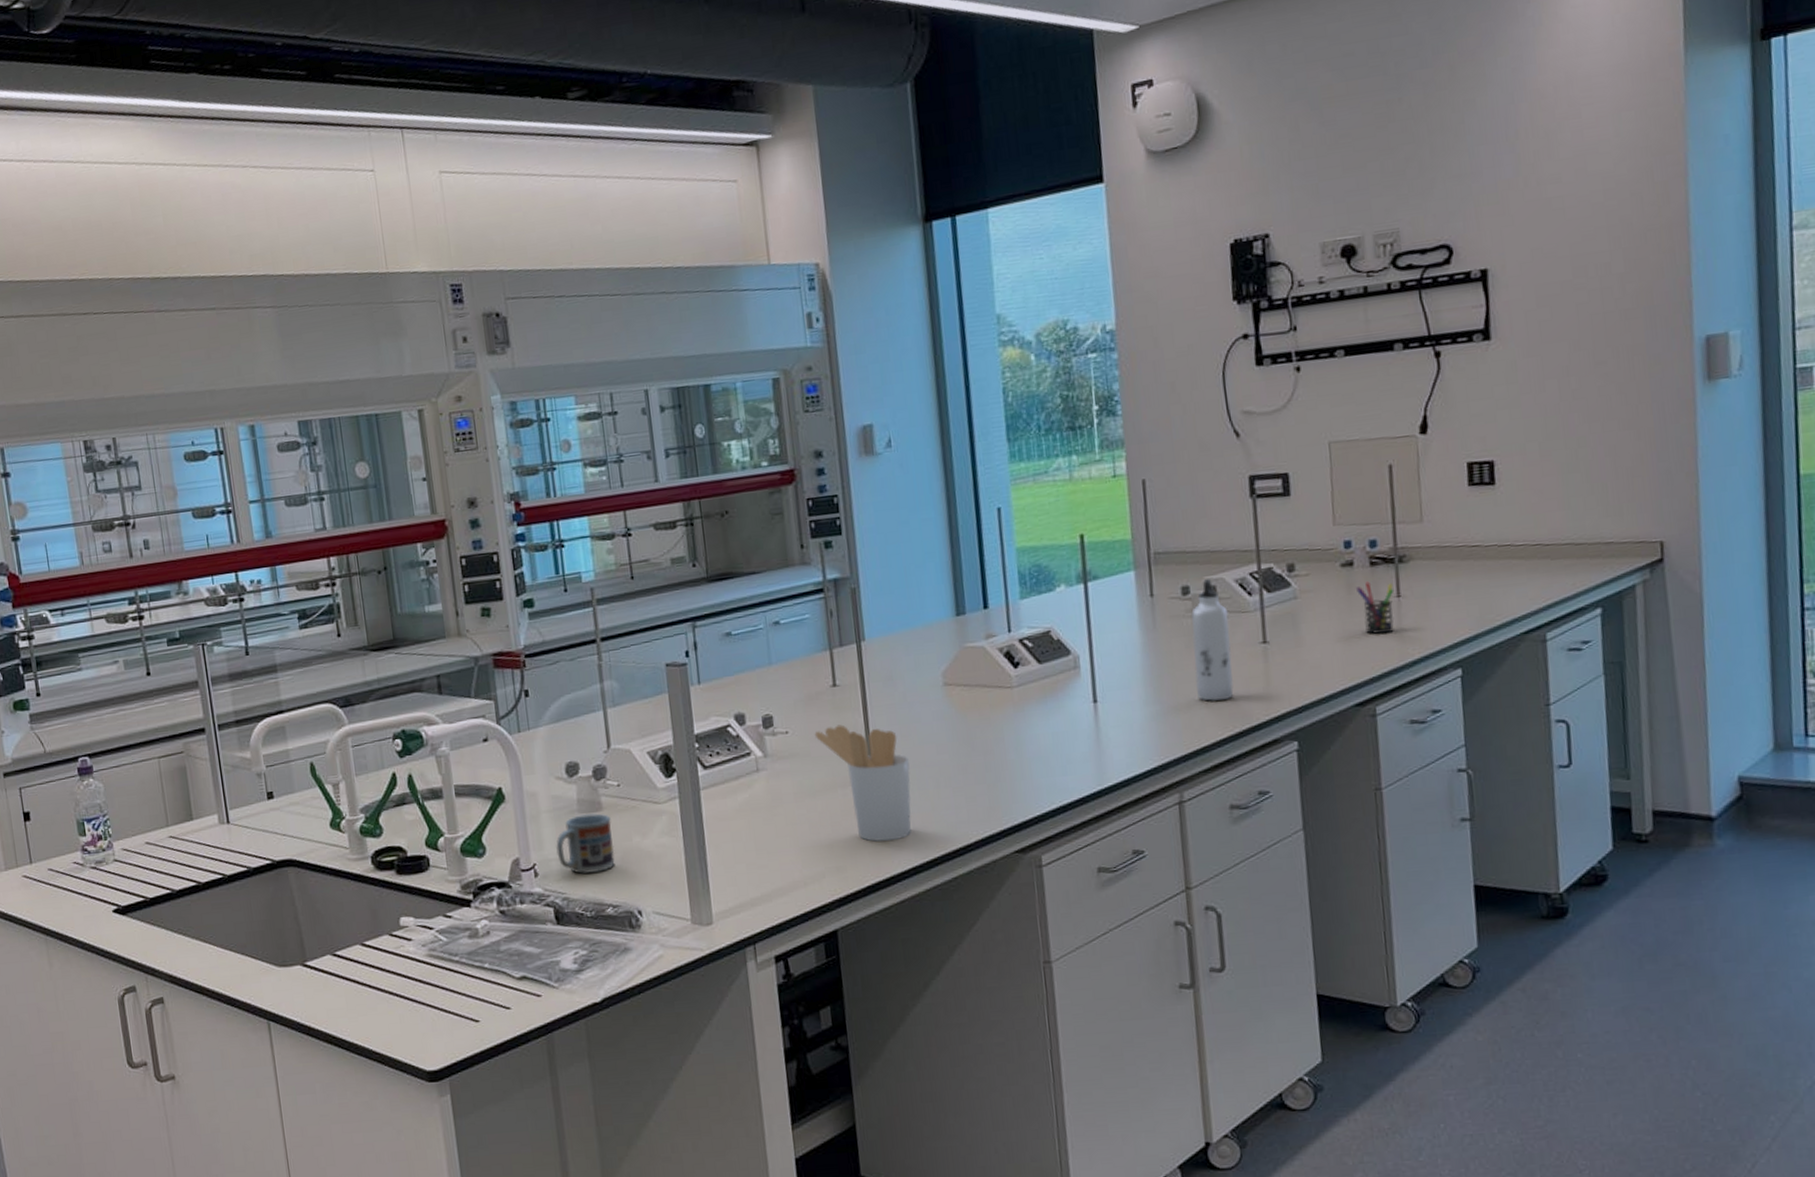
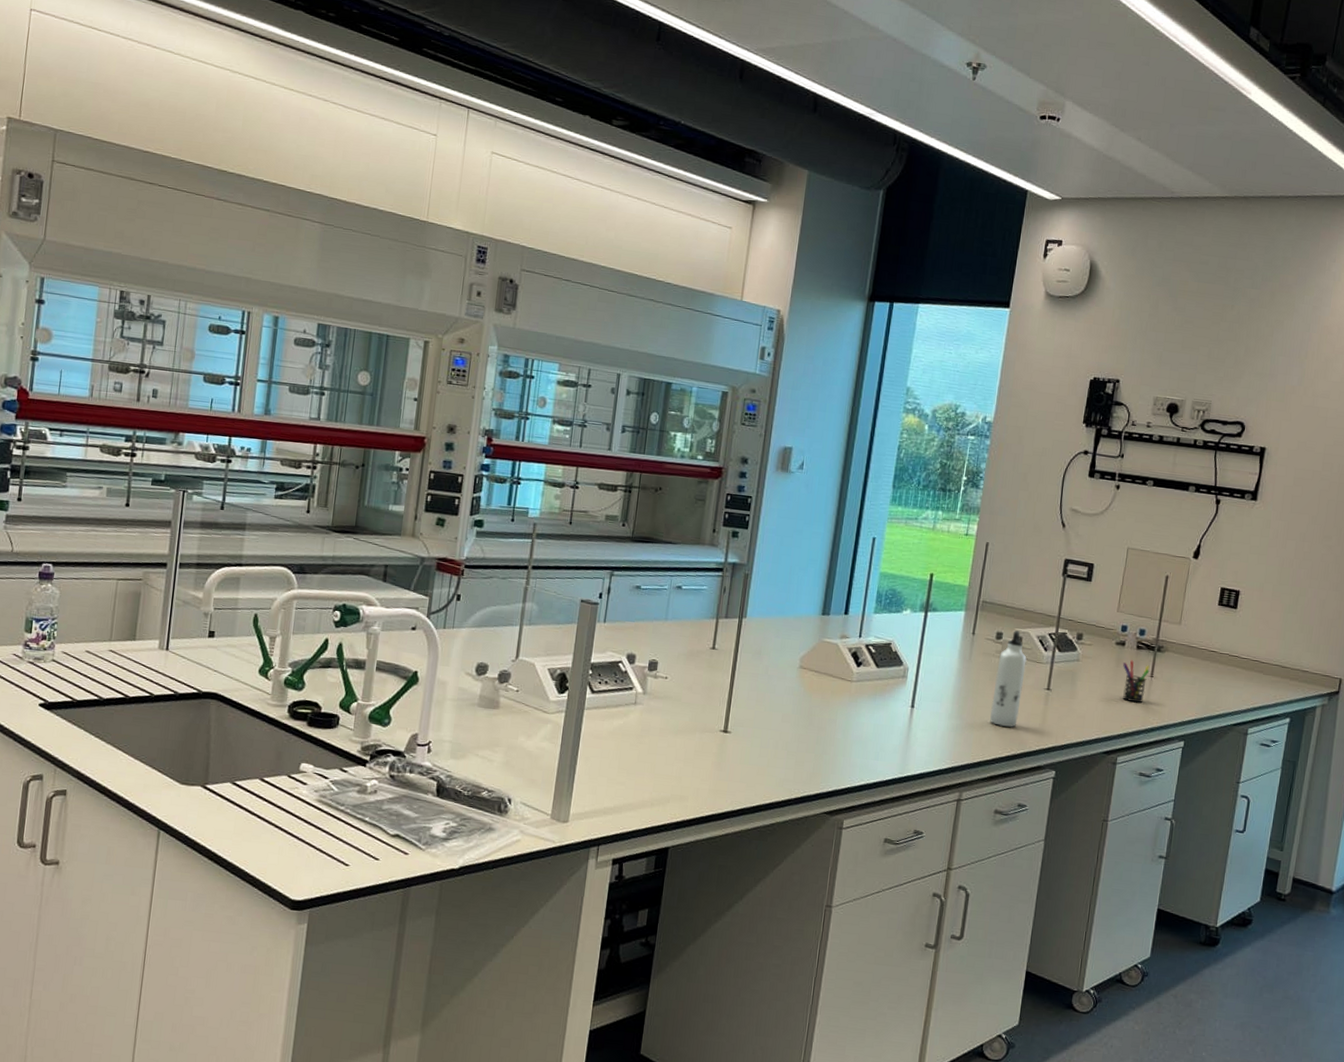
cup: present [556,813,615,874] -> none [451,708,505,760]
utensil holder: present [814,724,912,842] -> none [688,681,758,784]

